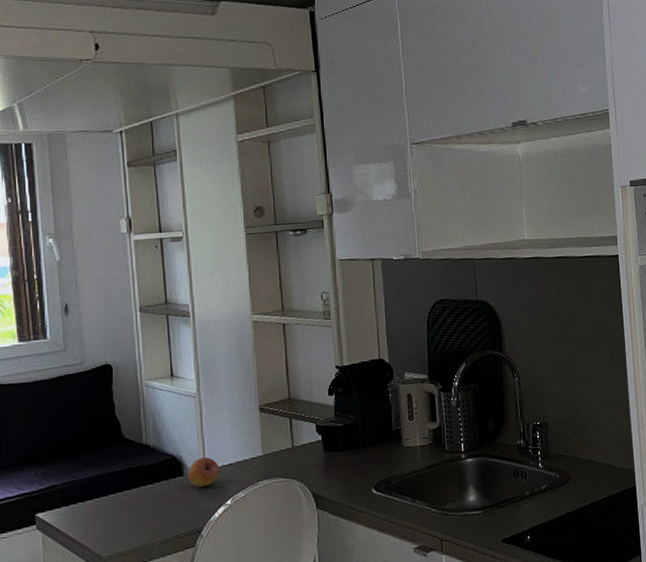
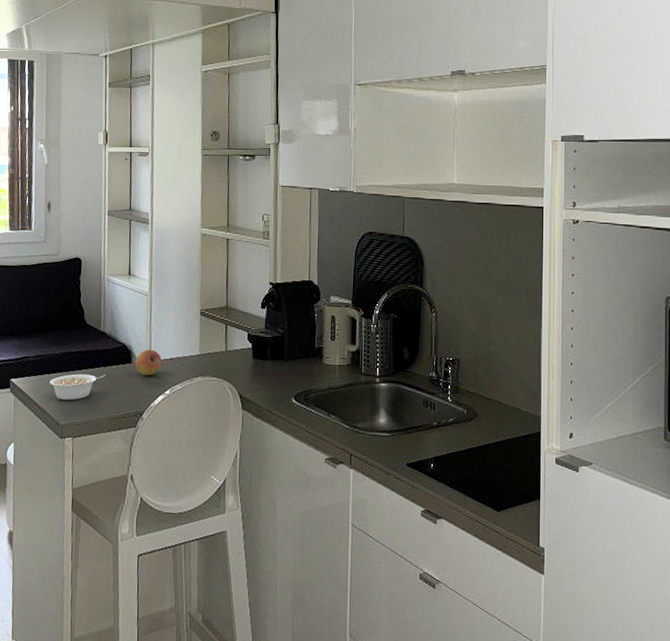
legume: none [84,493,154,530] -> present [49,374,106,401]

